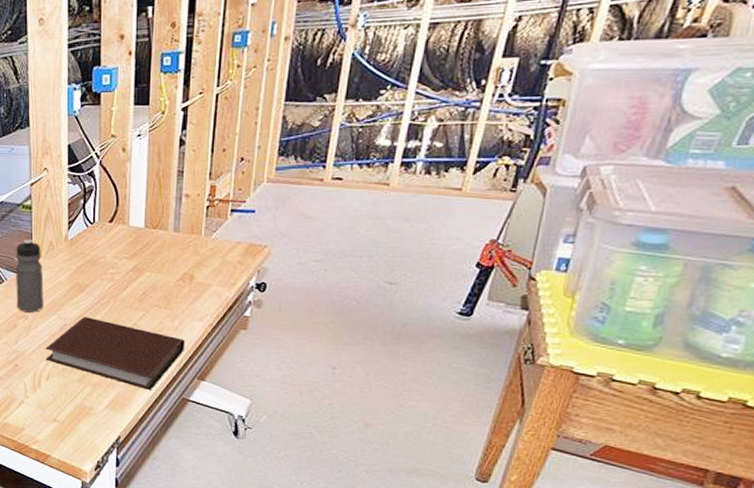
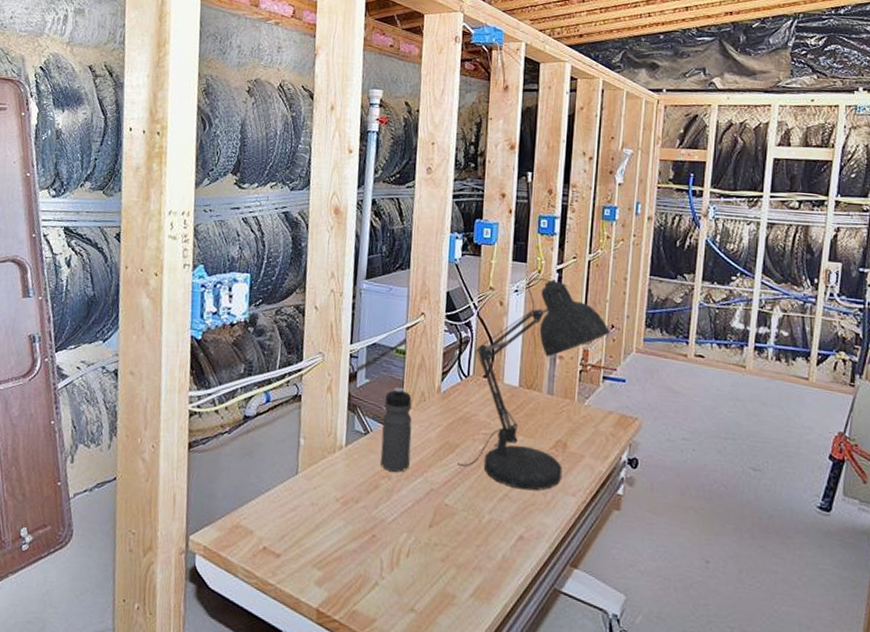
notebook: present [45,317,185,390] -> none [407,482,557,577]
desk lamp: none [88,119,240,319] -> present [457,278,611,491]

